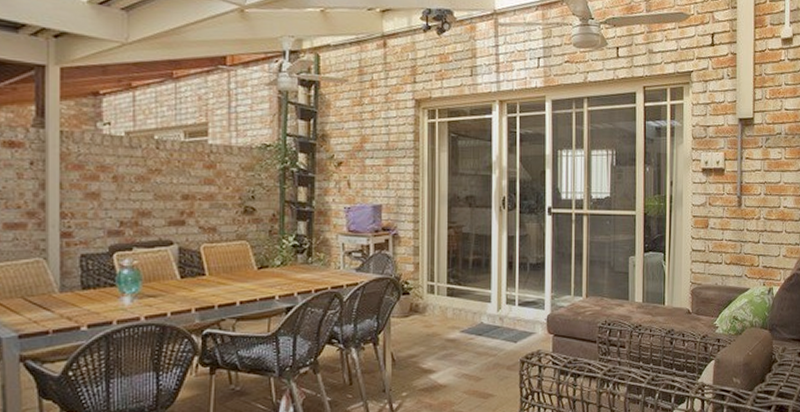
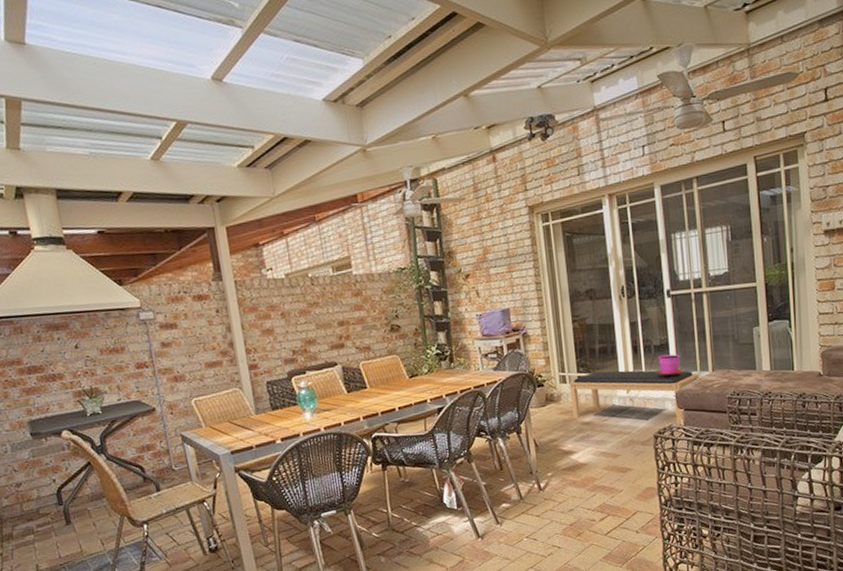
bench: none [436,285,572,352] -> present [569,370,699,426]
planter pot: none [530,274,558,297] -> present [656,354,684,376]

